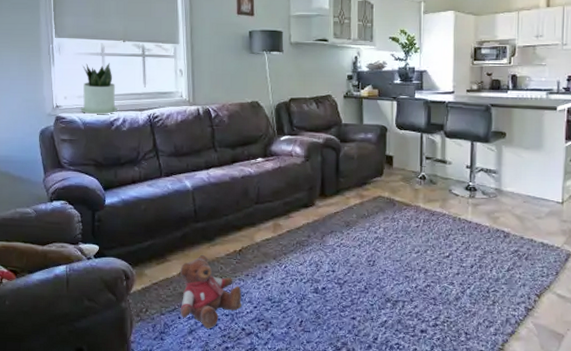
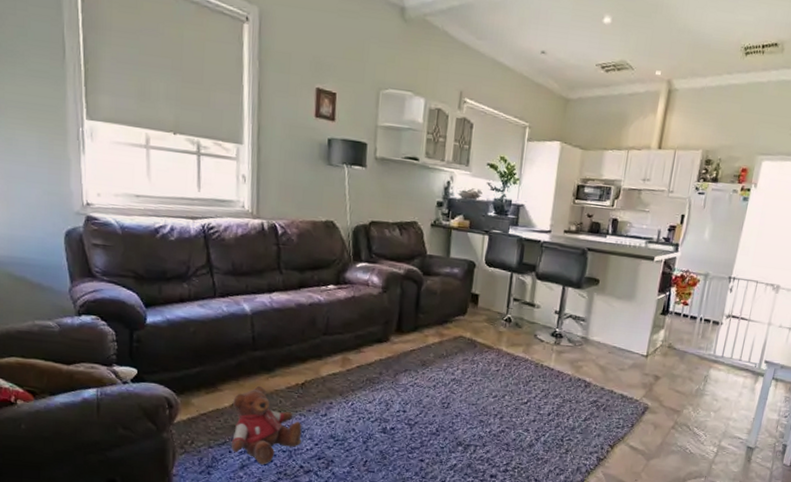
planter: present [80,63,118,115] -> none [117,156,165,220]

